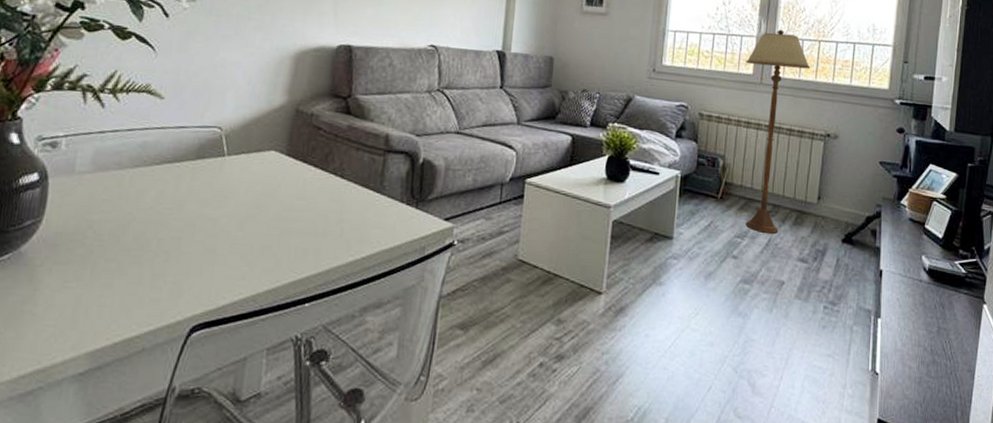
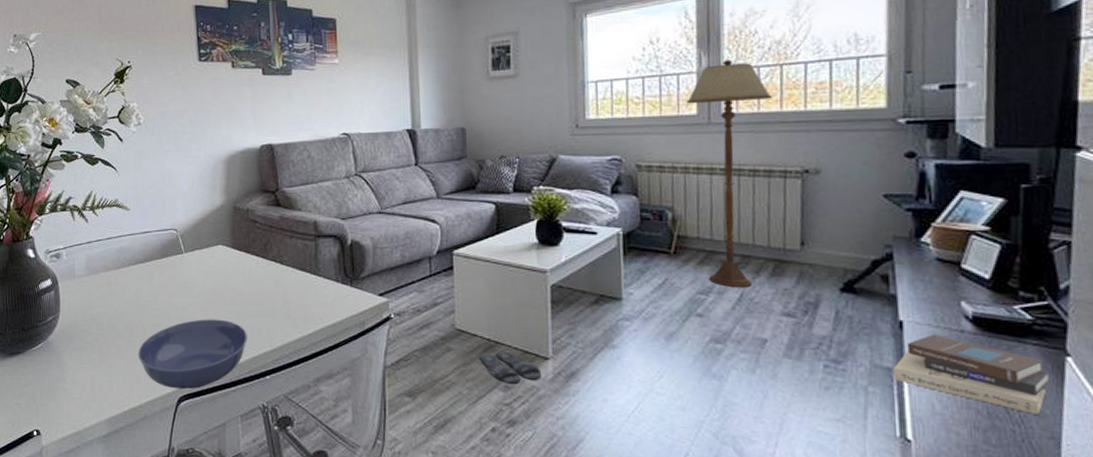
bowl: none [145,234,290,317] -> present [137,319,247,390]
slippers: none [537,284,593,318] -> present [480,352,541,384]
books: none [871,282,973,352] -> present [893,333,1051,416]

